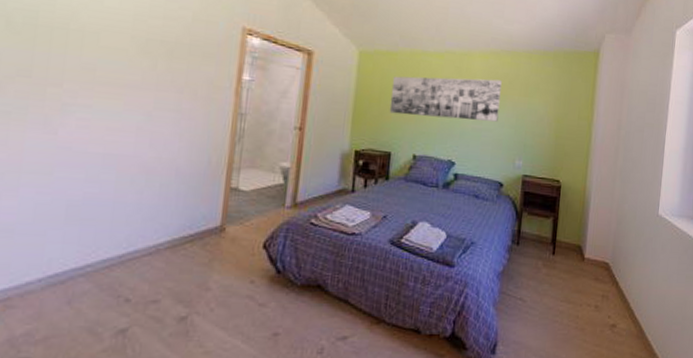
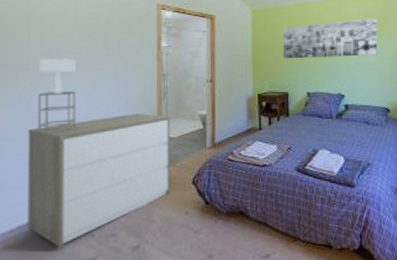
dresser: none [39,156,244,312] -> present [27,113,171,247]
table lamp: none [66,75,128,169] -> present [38,59,76,134]

